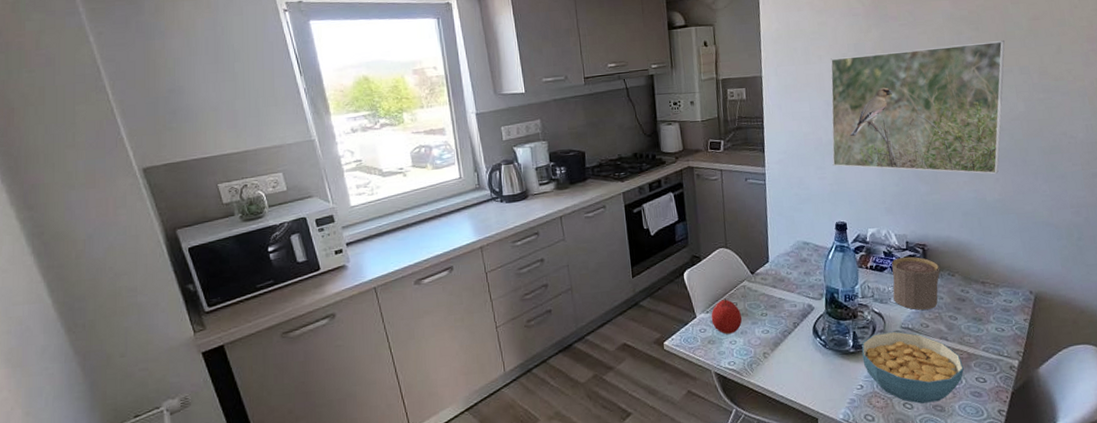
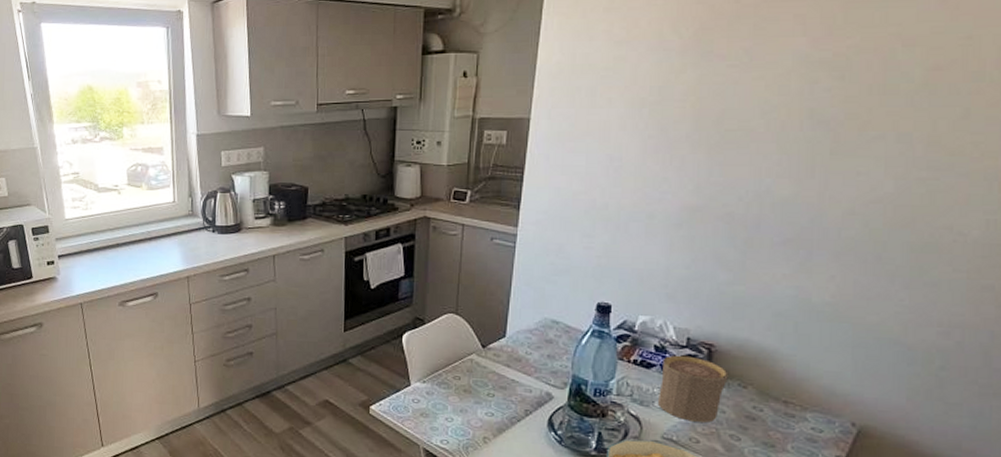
fruit: present [711,298,743,334] -> none [427,370,464,410]
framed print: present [830,40,1005,175] -> none [605,96,881,270]

